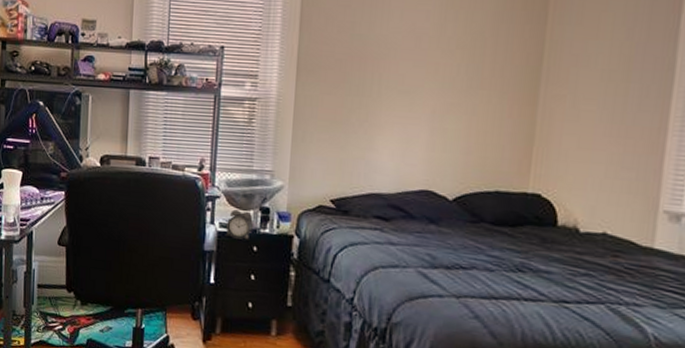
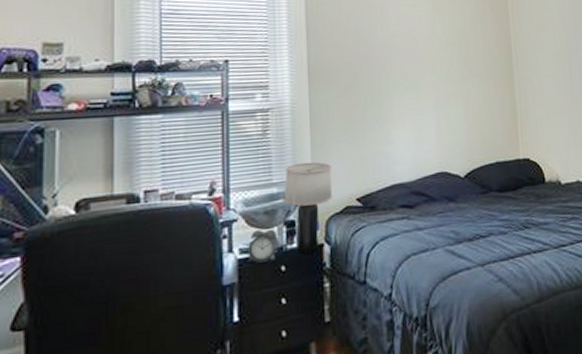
table lamp: none [261,154,310,241] -> present [283,161,333,254]

